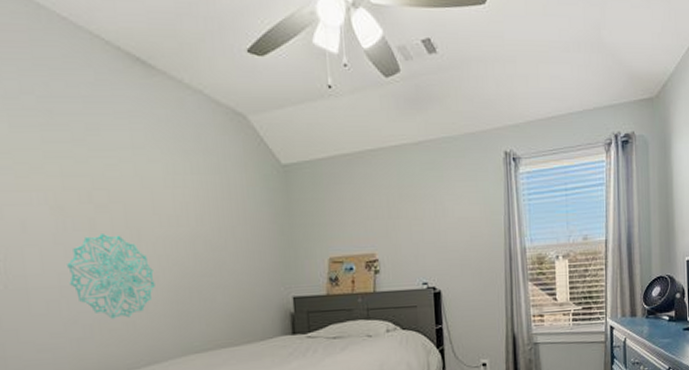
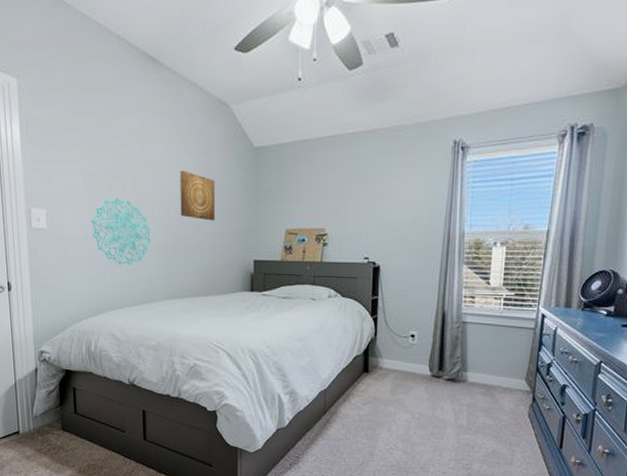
wall art: none [188,195,241,254] -> present [179,170,216,221]

